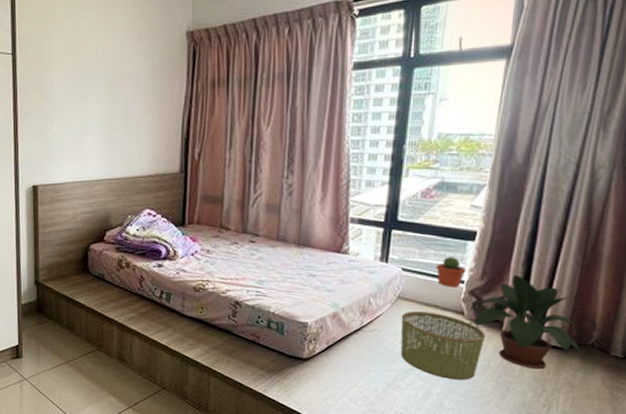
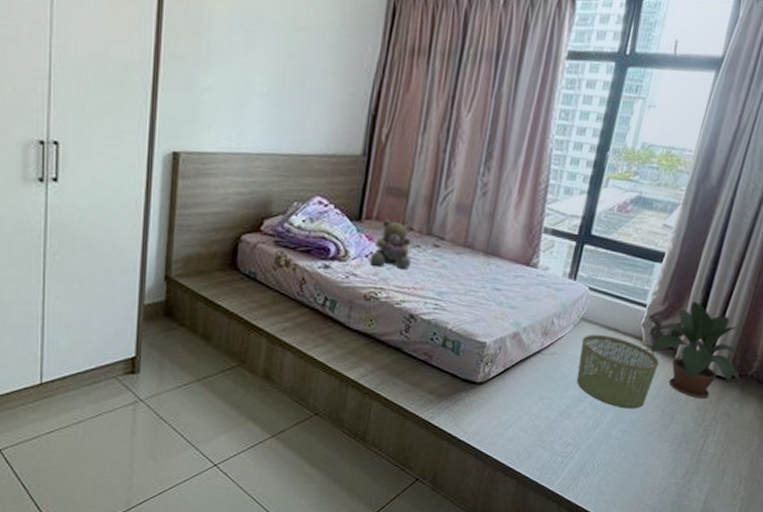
teddy bear: none [196,222,232,263] -> present [369,218,412,269]
succulent plant: present [435,257,467,288] -> none [621,278,651,312]

